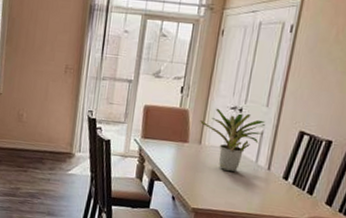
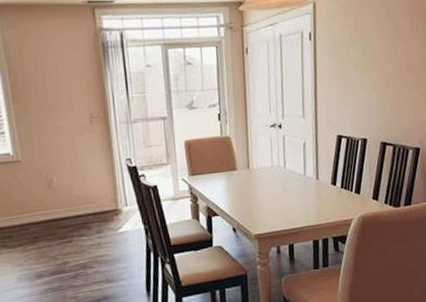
potted plant: present [200,108,266,172] -> none [244,128,306,191]

